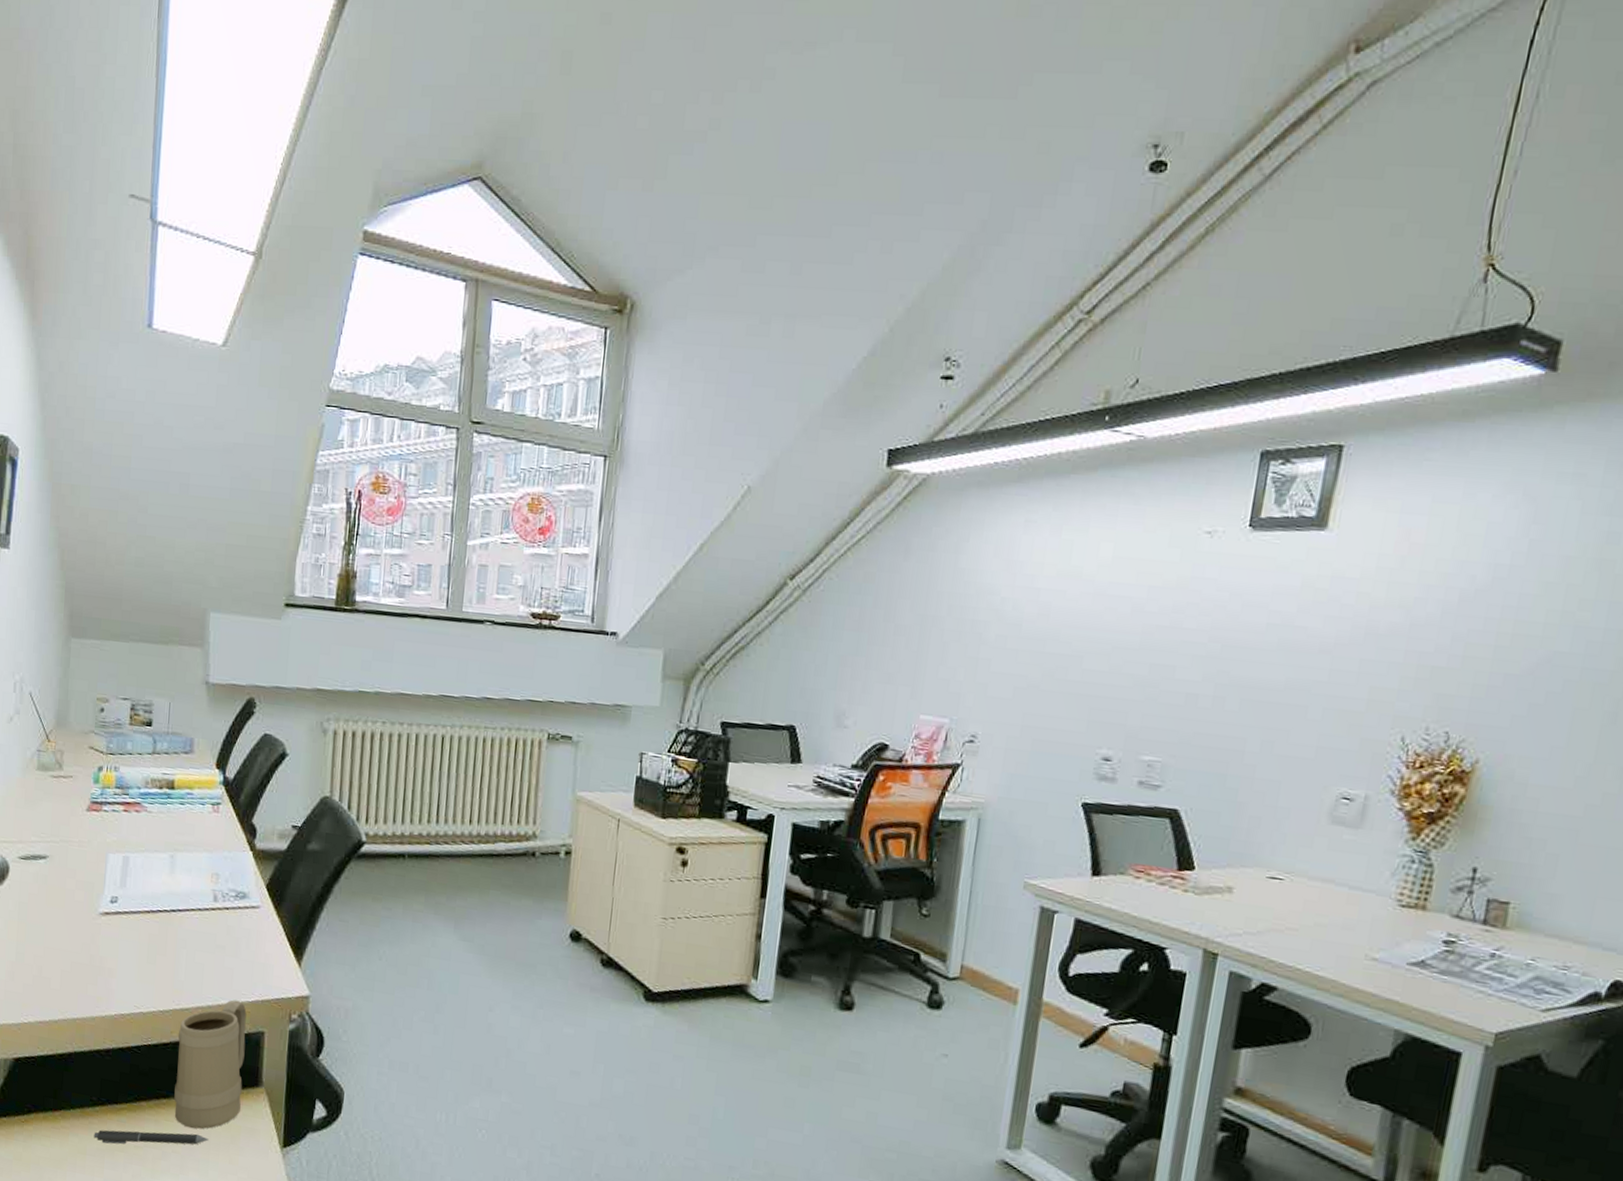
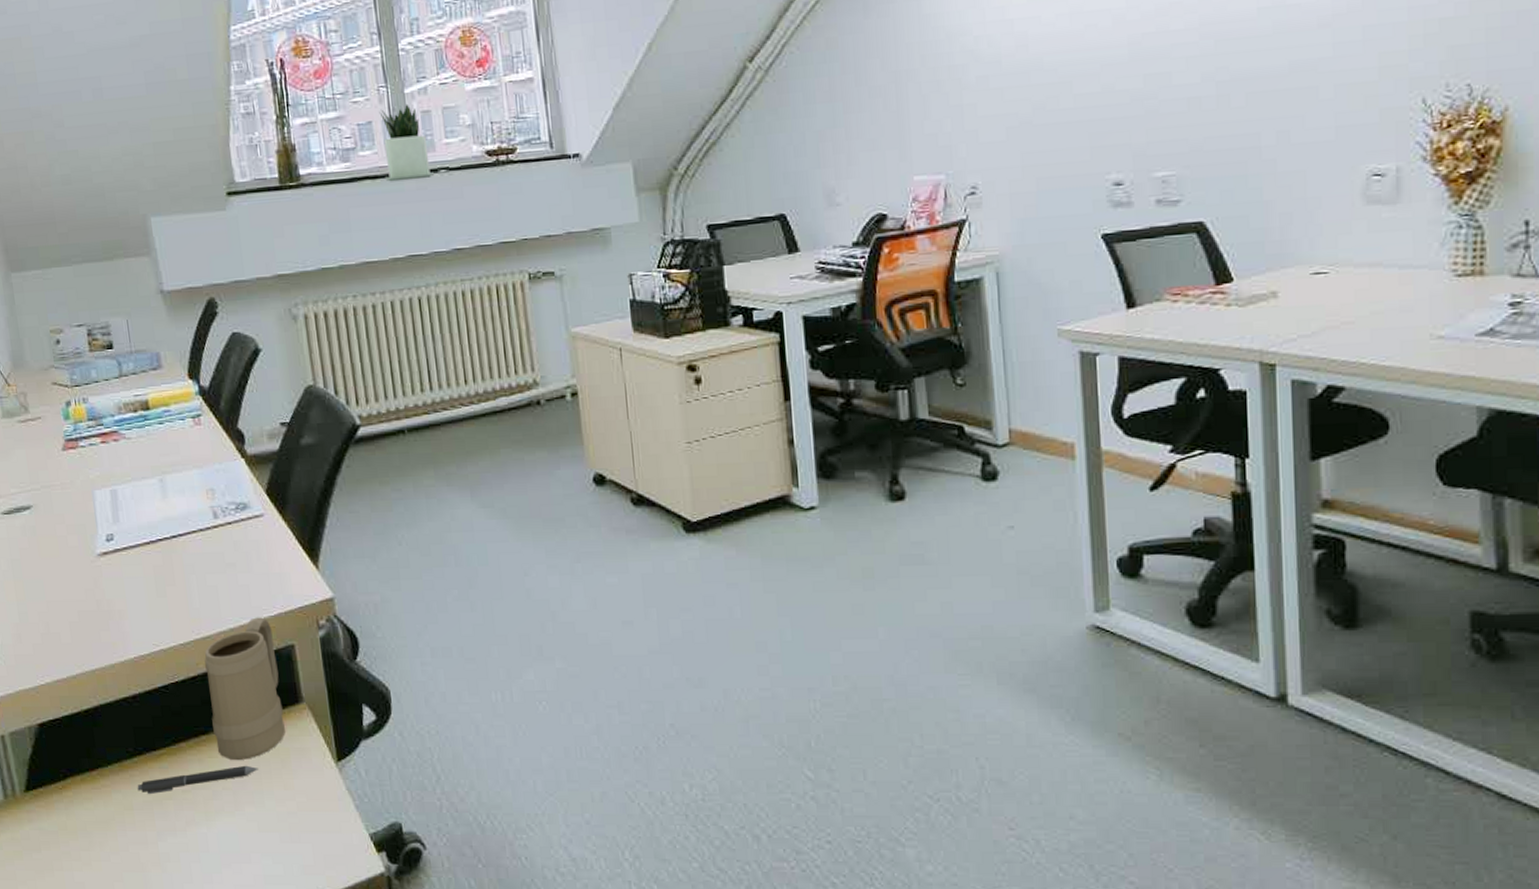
planter: none [433,555,481,628] -> present [379,103,435,182]

